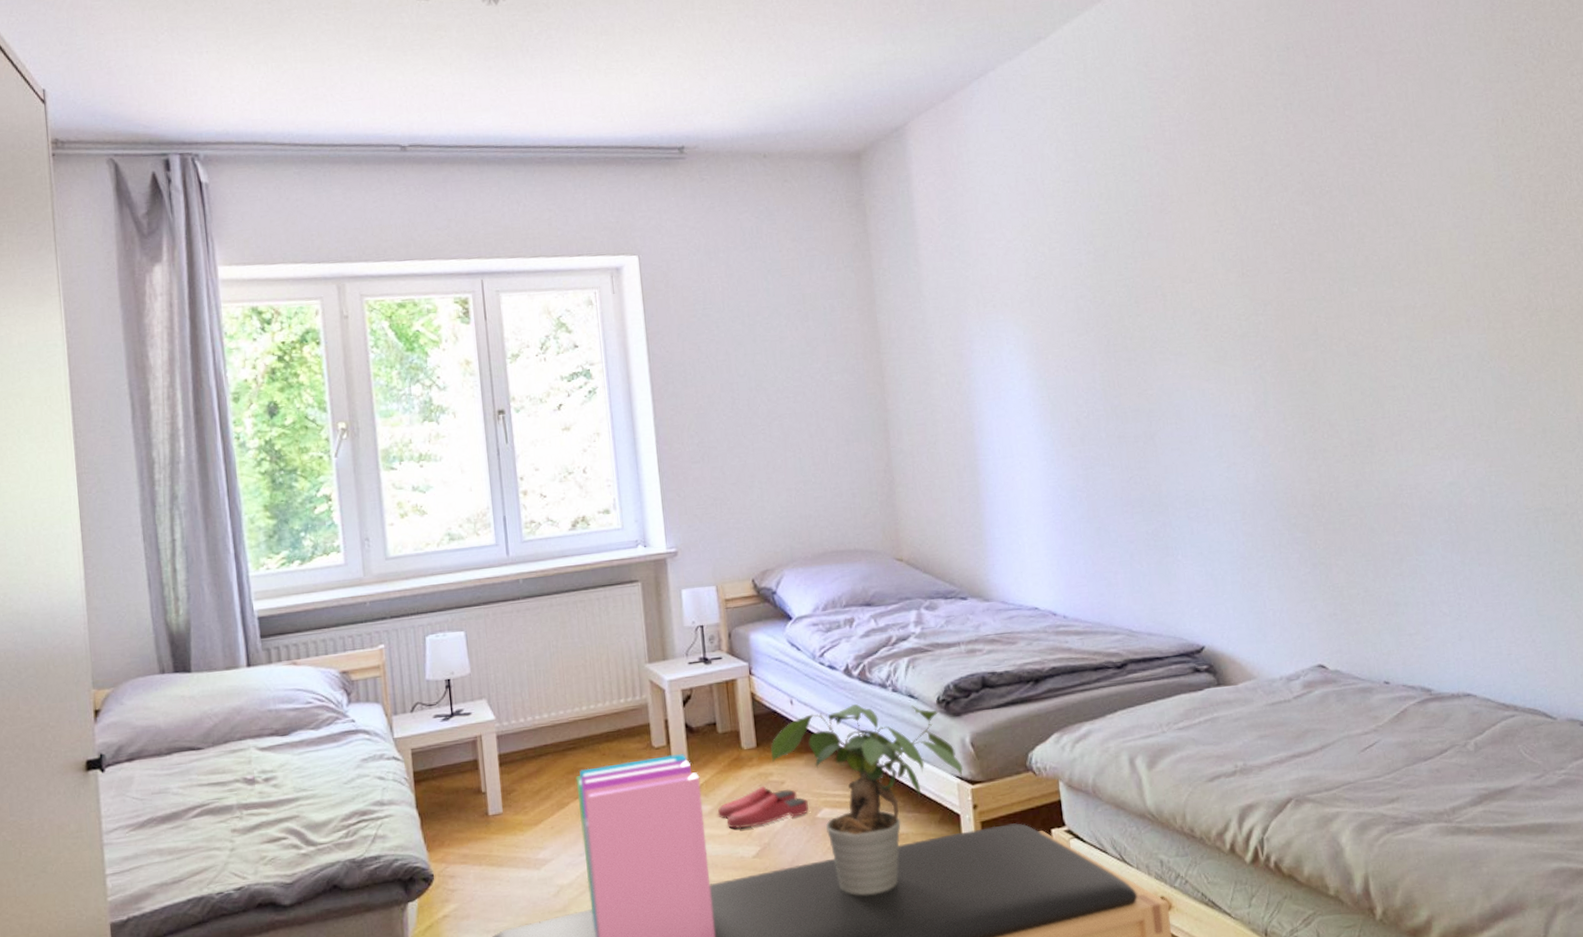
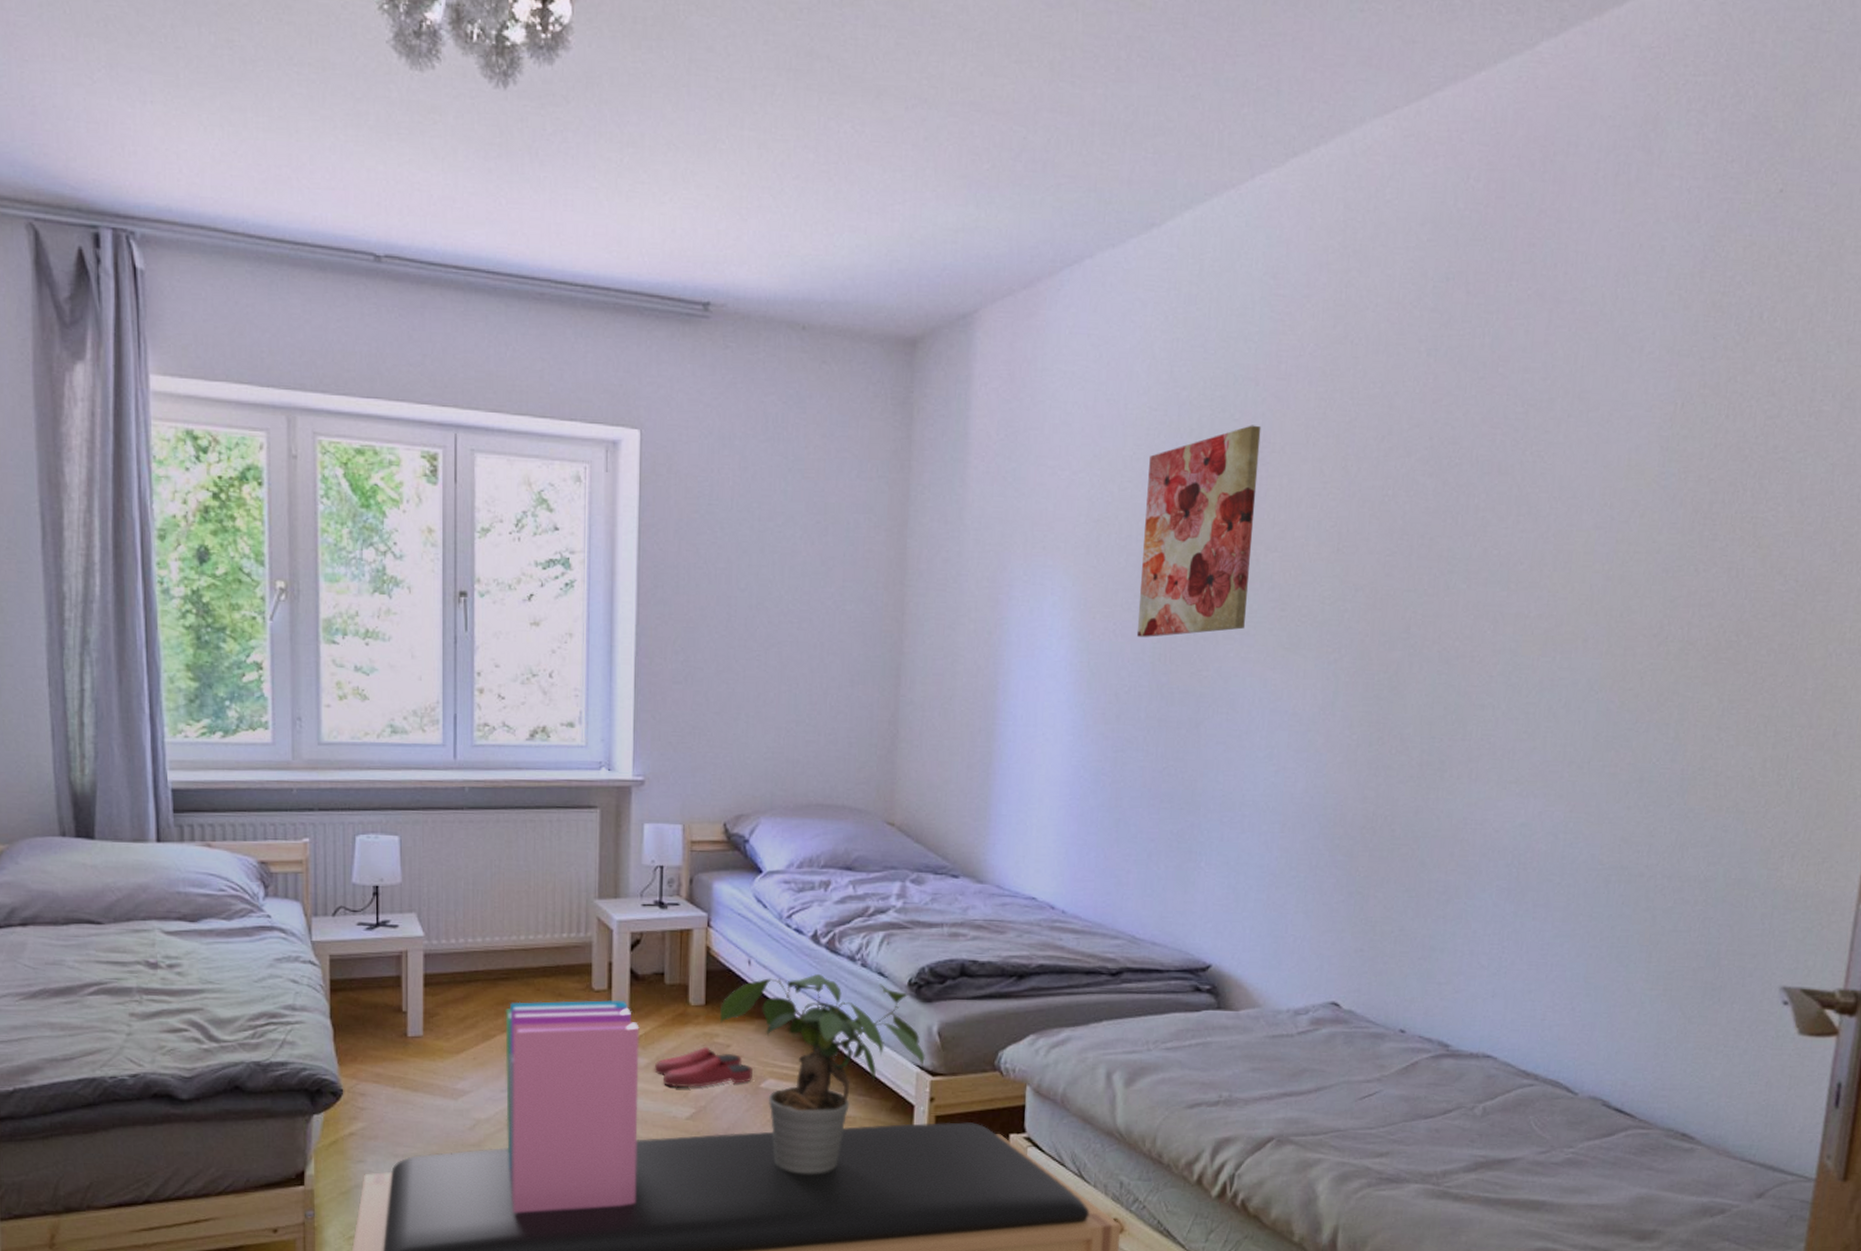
wall art: none [1070,183,1177,369] -> present [1136,425,1261,637]

